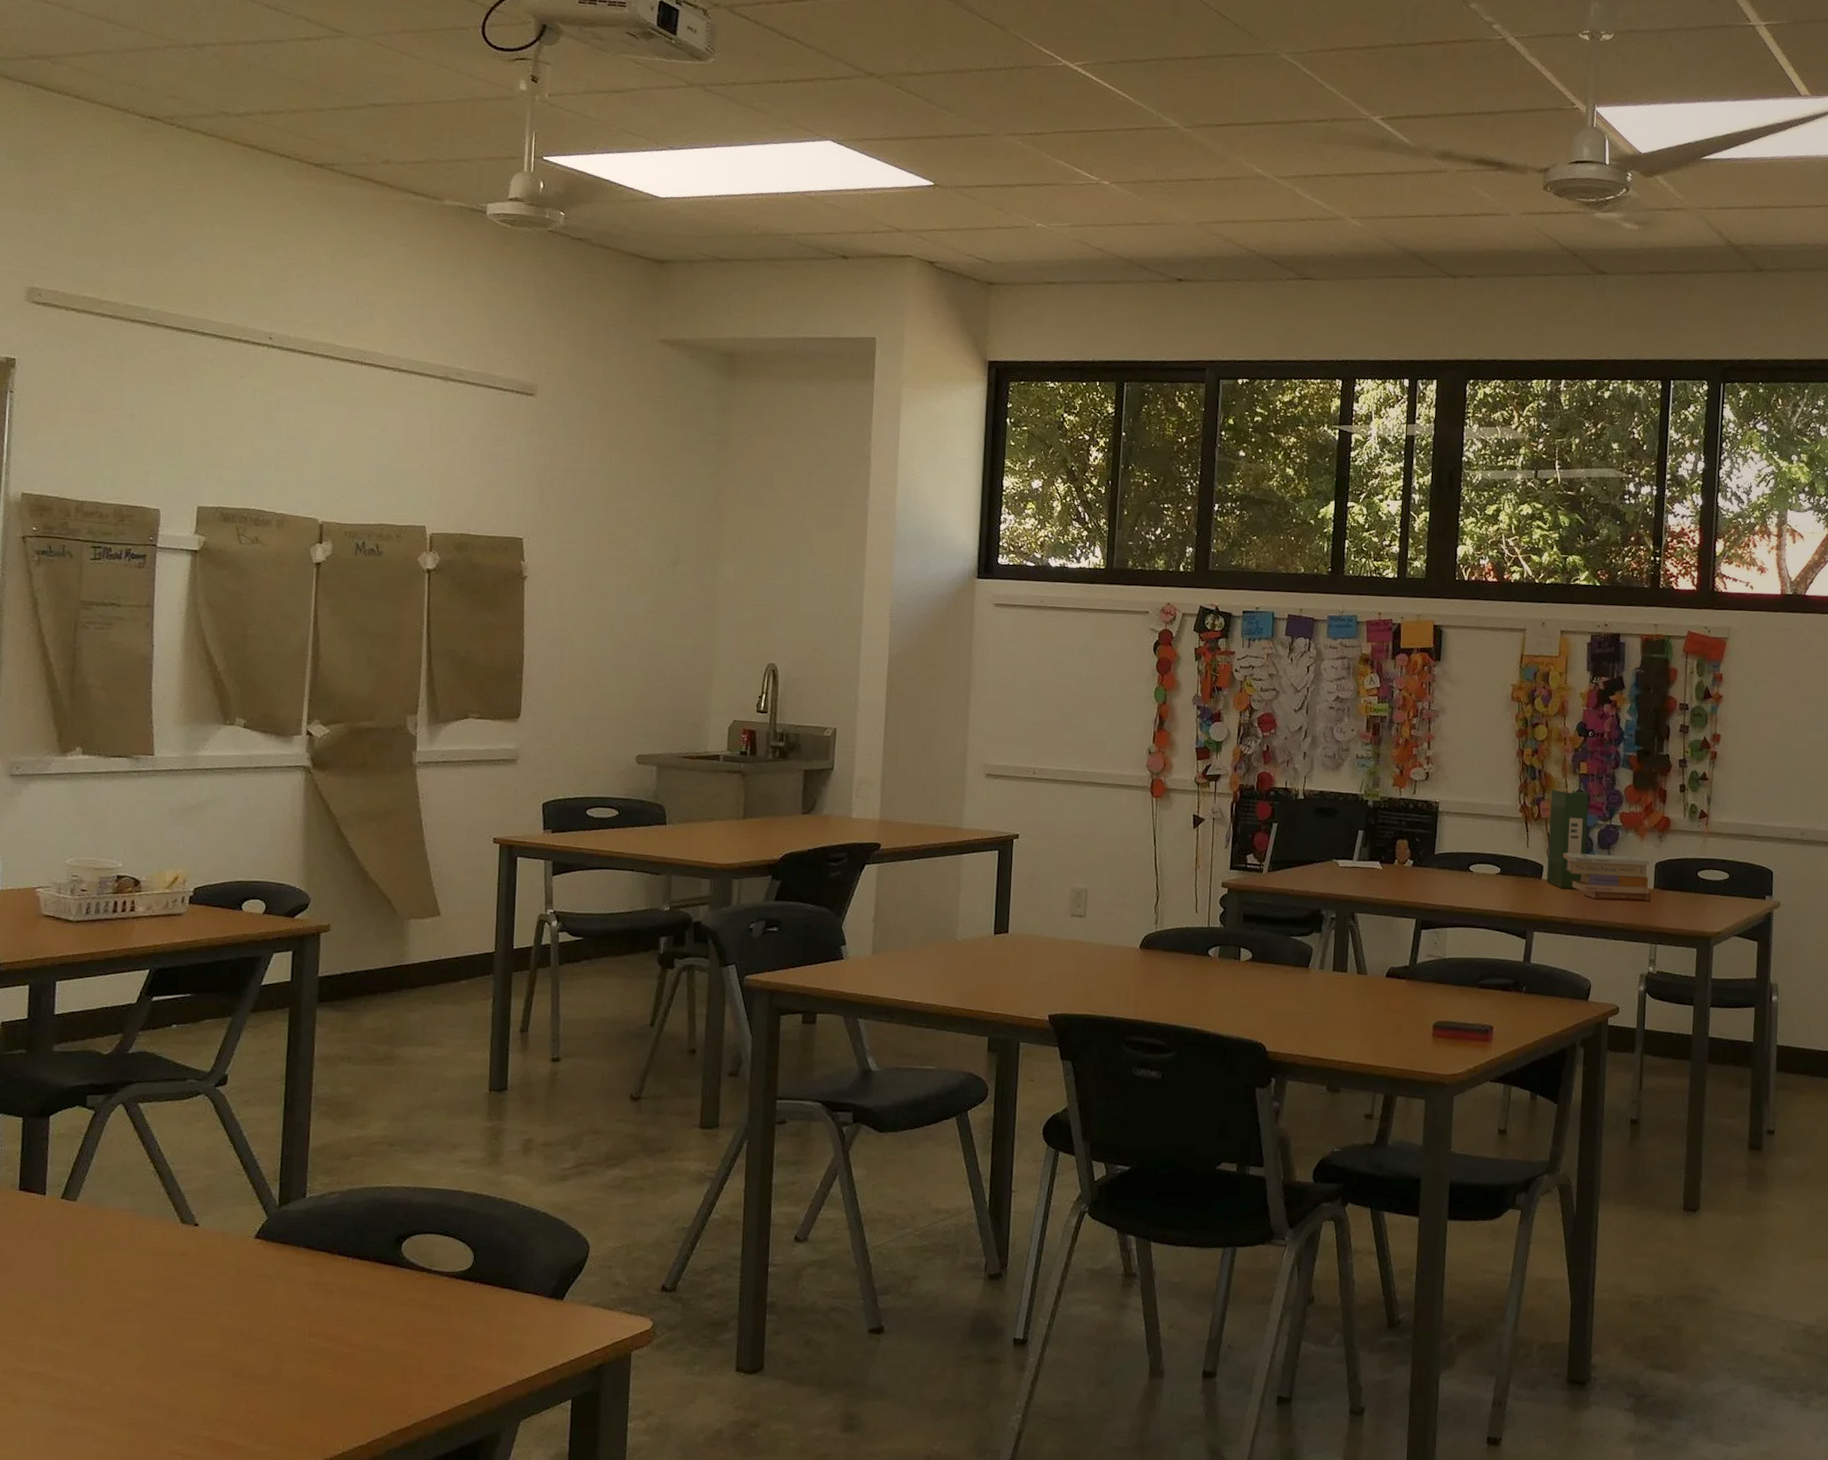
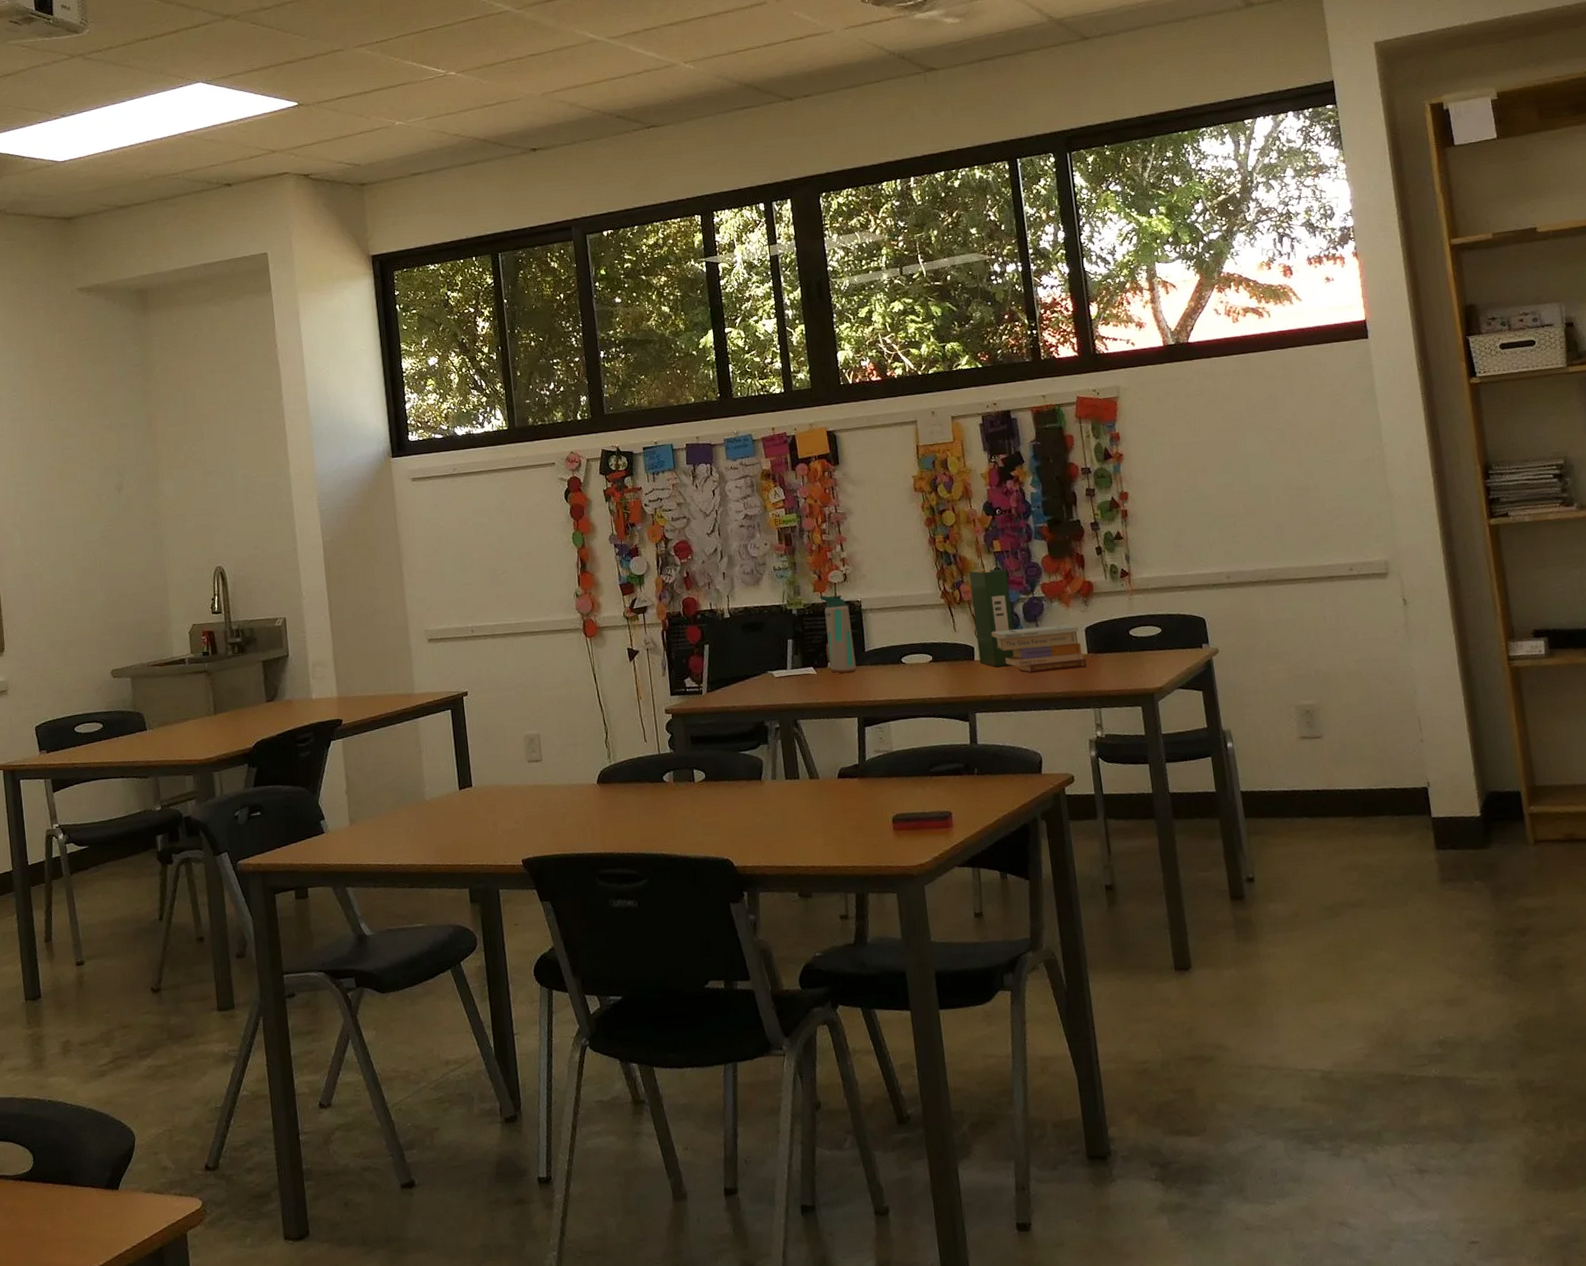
water bottle: none [1396,791,1425,874] -> present [819,595,857,675]

